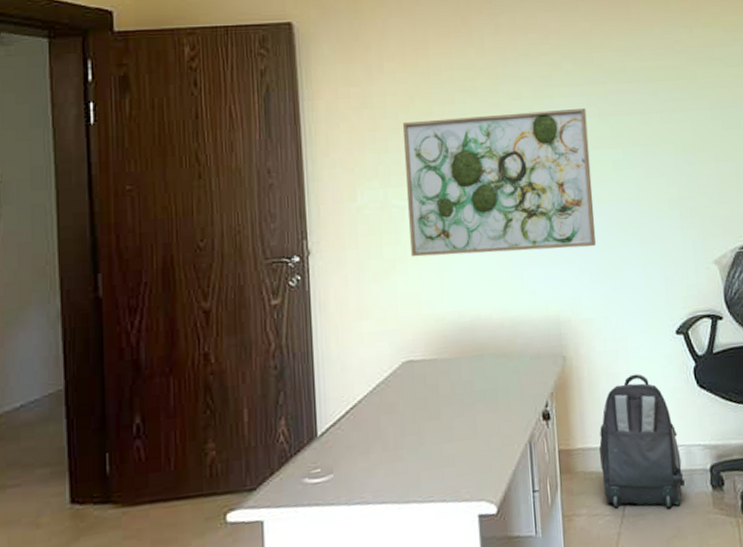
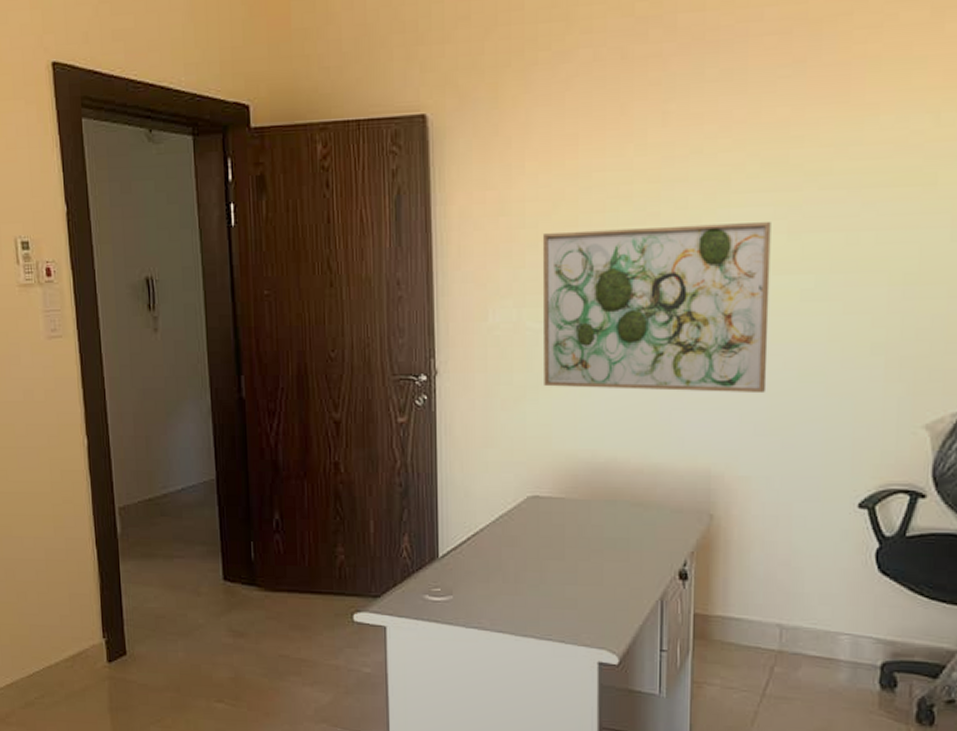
backpack: present [598,373,686,508] -> none [742,546,847,698]

